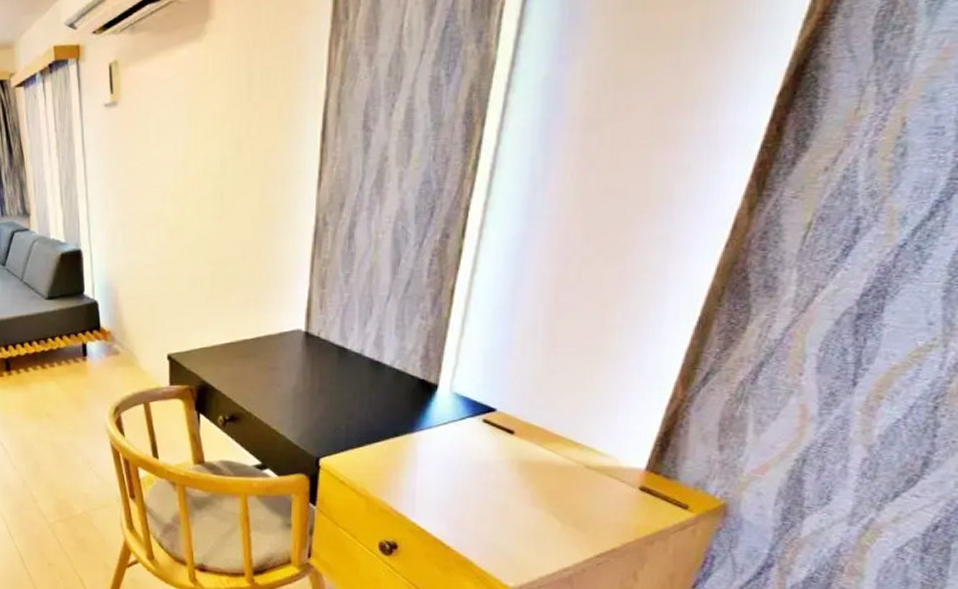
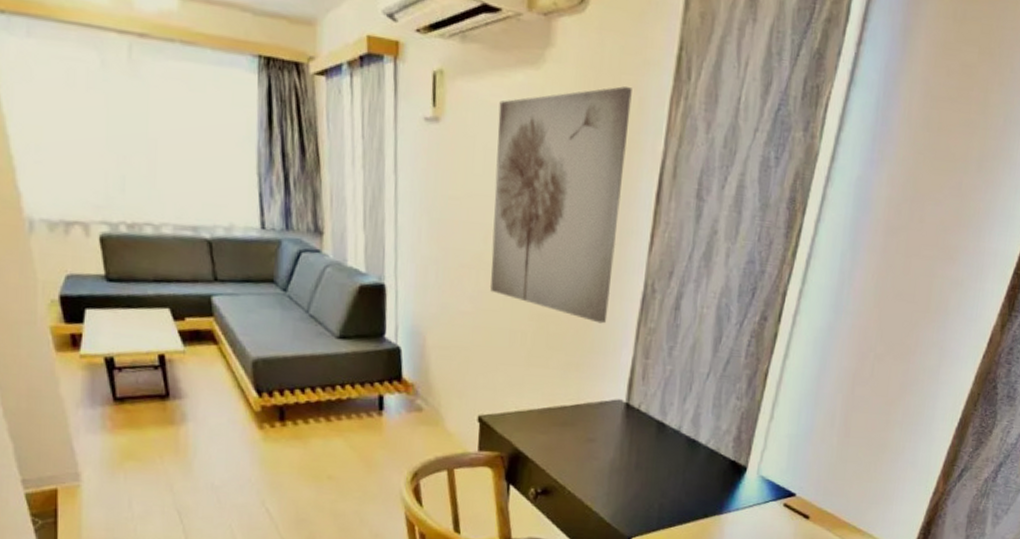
wall art: none [167,39,290,261] -> present [490,86,632,324]

